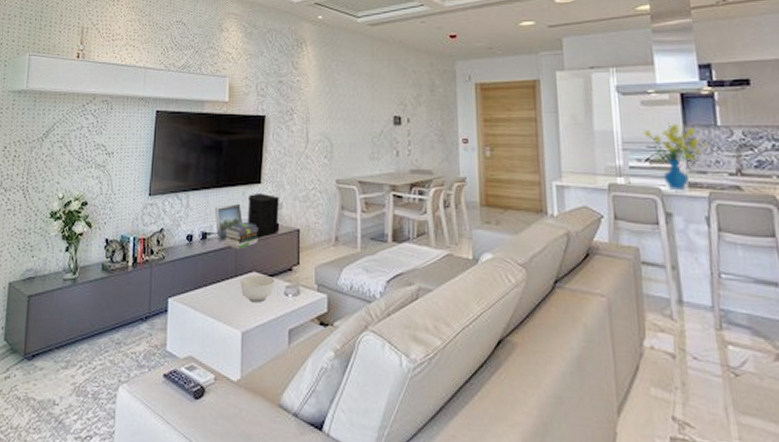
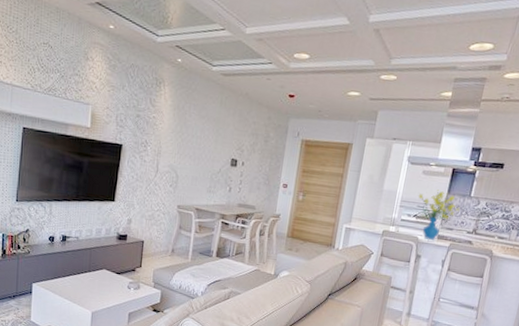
picture frame: present [214,204,242,242] -> none [73,215,97,245]
books: present [223,223,258,250] -> none [80,231,110,252]
bowl: present [240,274,274,303] -> none [92,272,120,292]
speaker: present [247,193,279,240] -> none [101,209,129,246]

